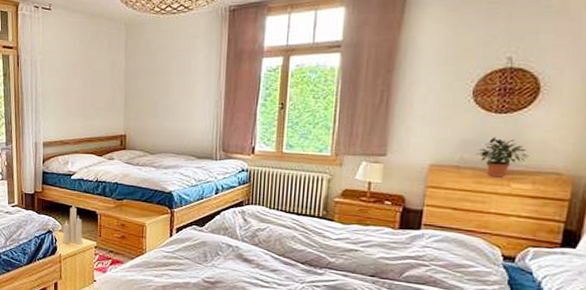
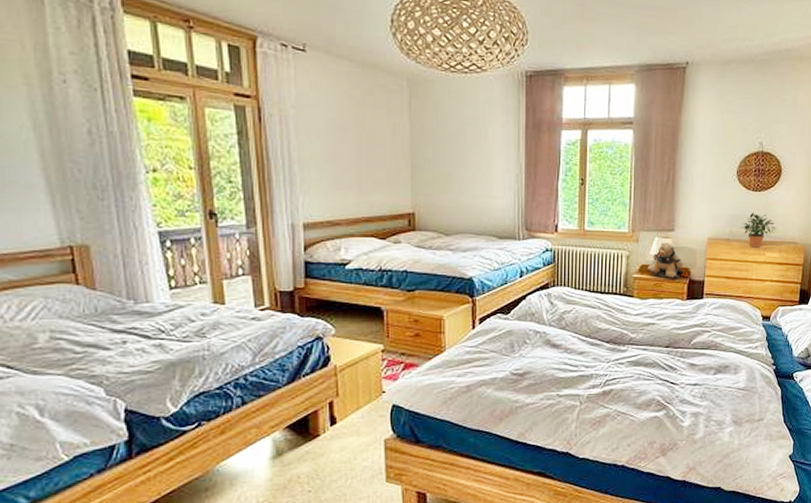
candle: present [62,206,83,245] -> none [336,302,366,351]
teddy bear: none [351,167,397,206] -> present [647,242,684,279]

